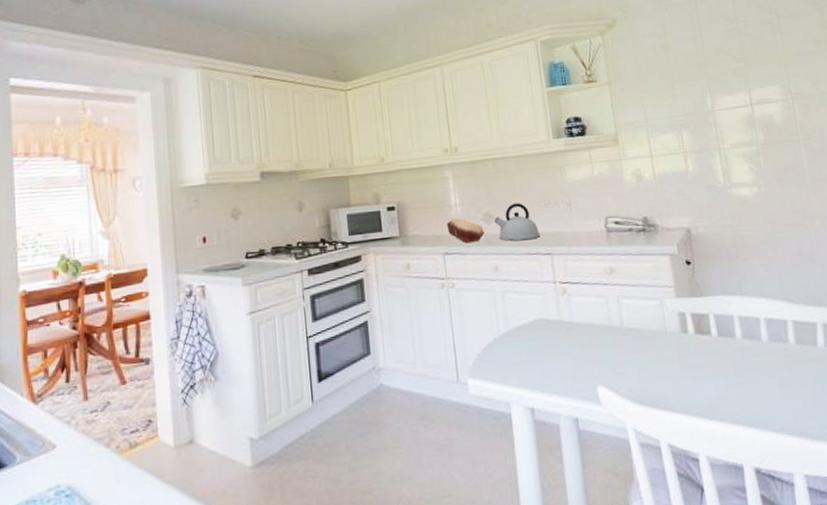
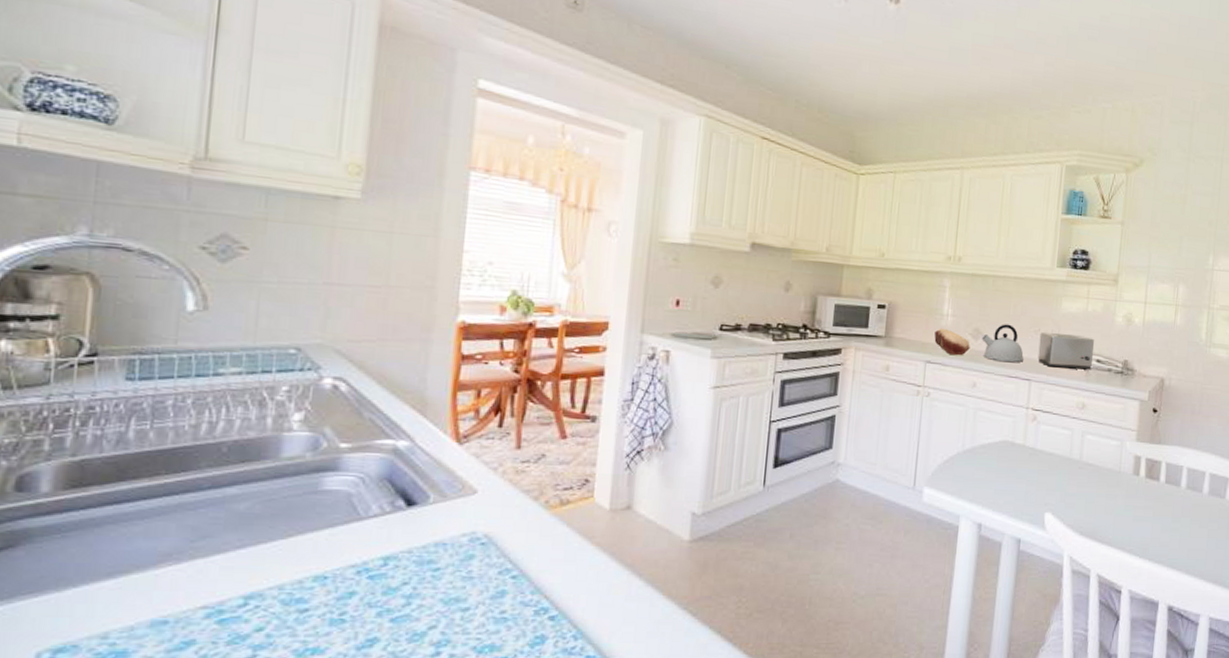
toaster: none [551,200,611,238] -> present [1037,332,1095,370]

